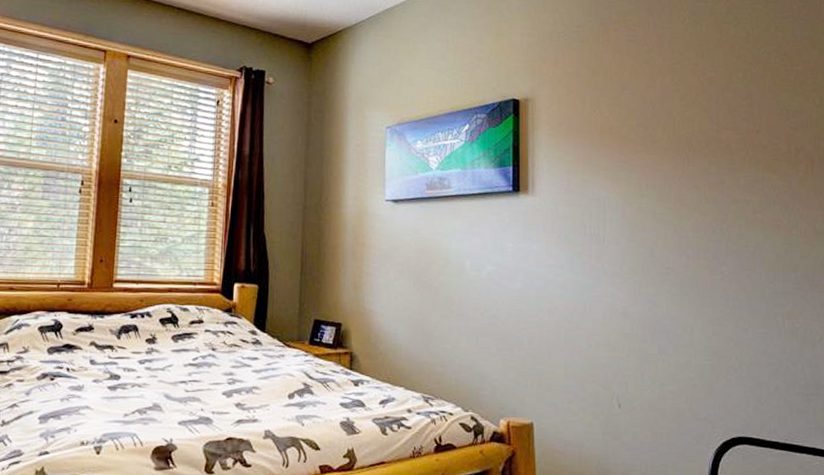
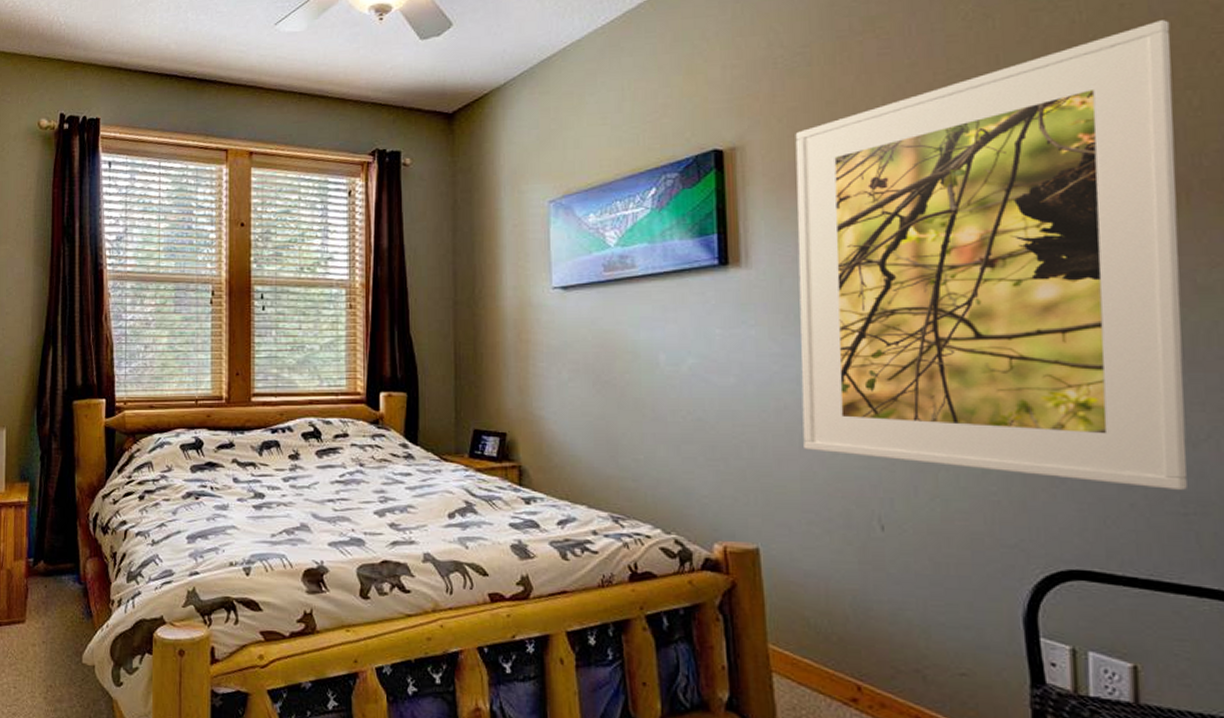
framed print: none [568,42,809,378] -> present [795,20,1187,491]

